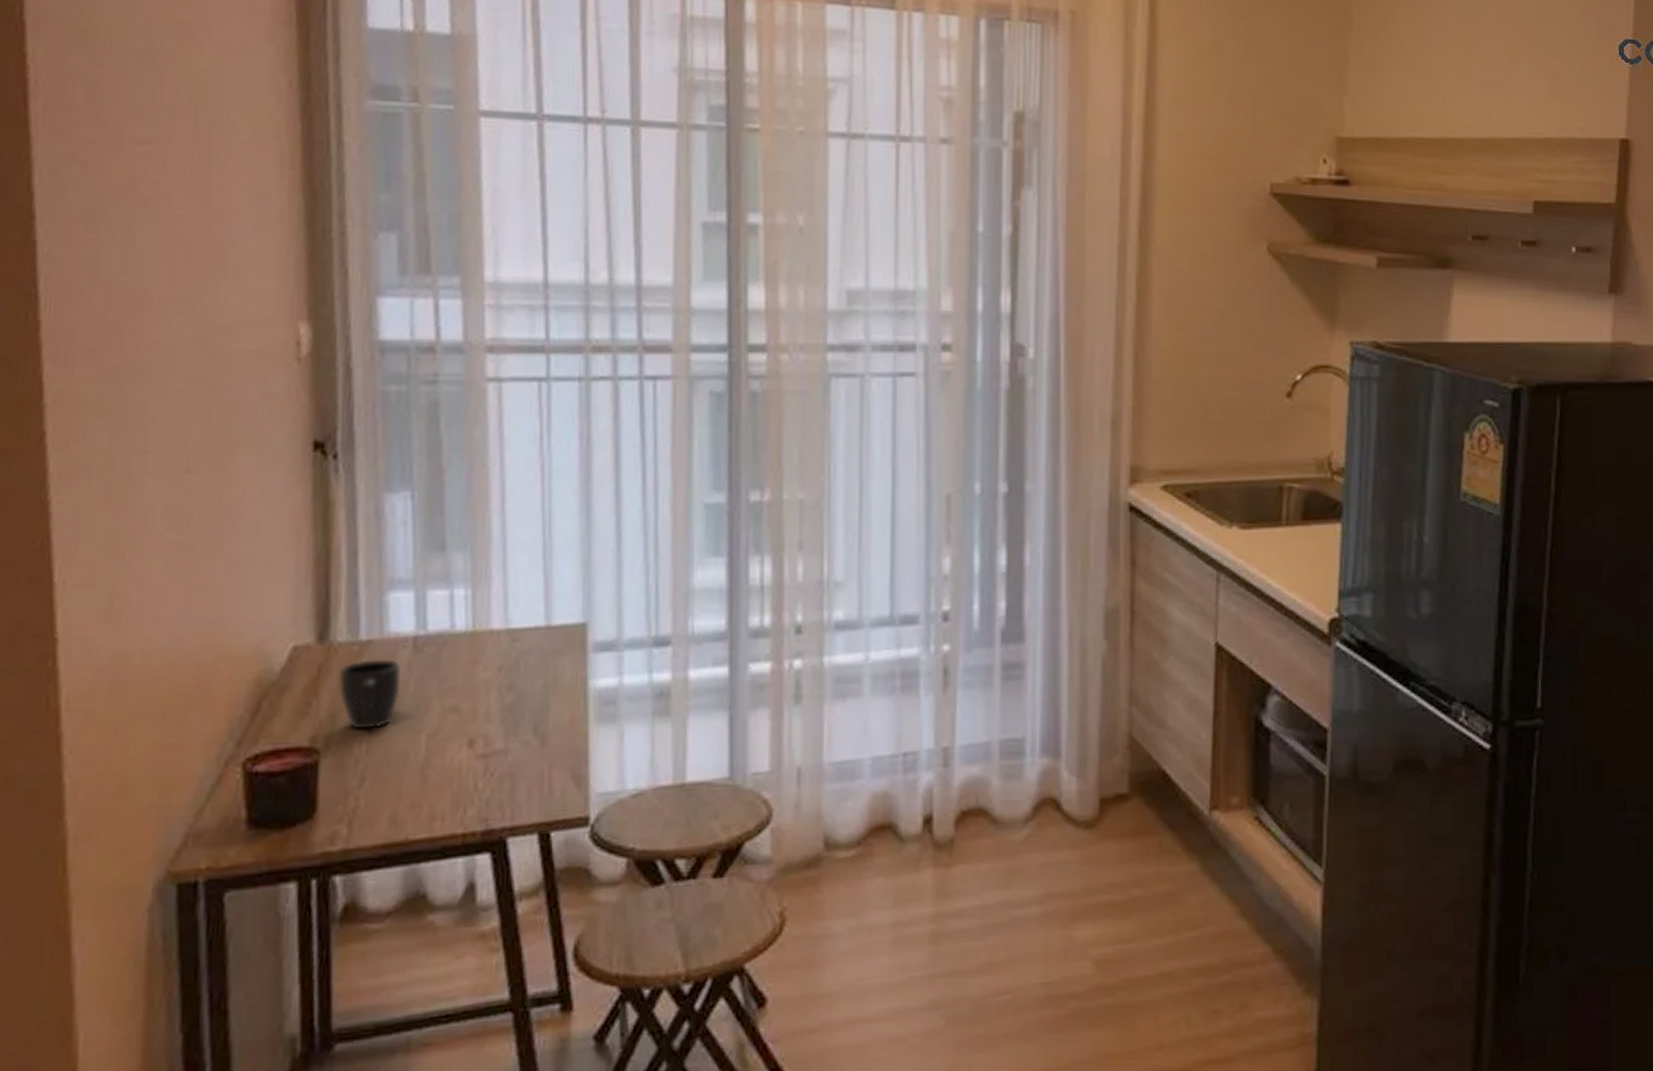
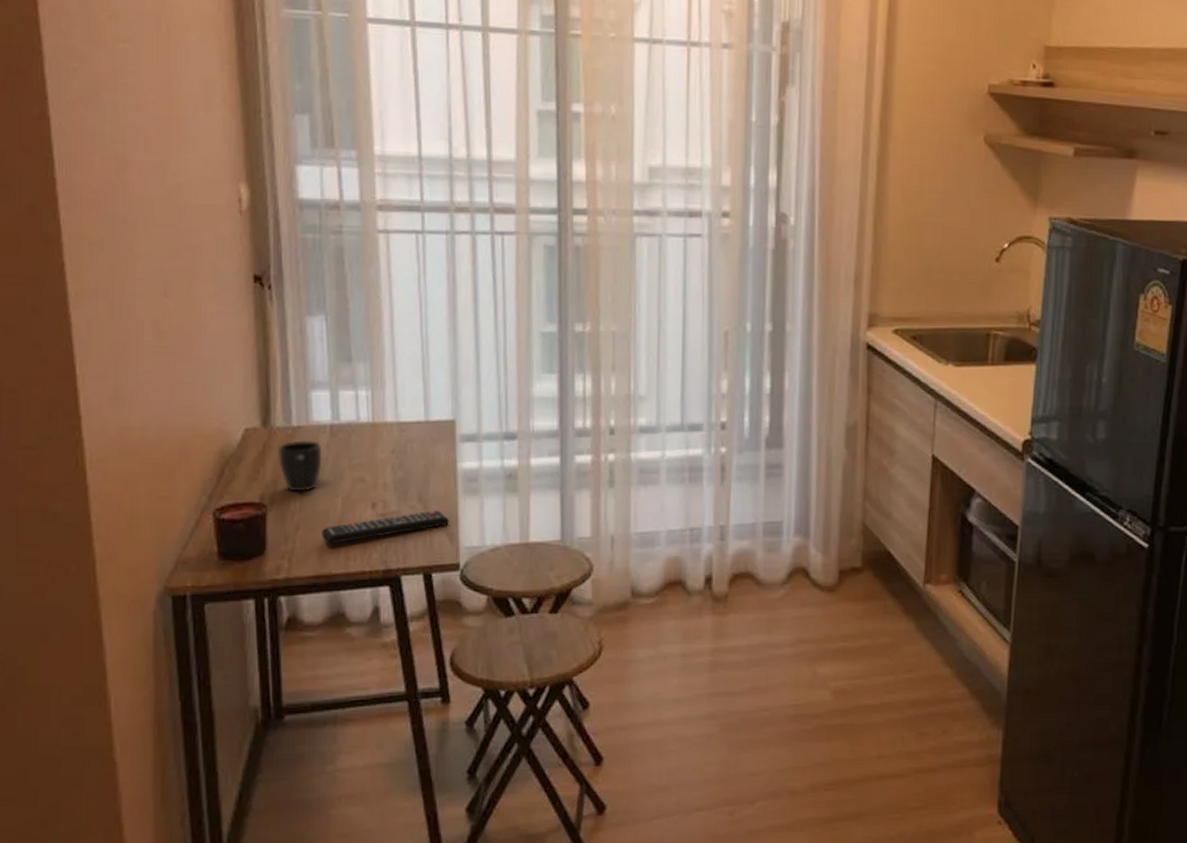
remote control: none [396,746,577,800] -> present [321,510,450,544]

